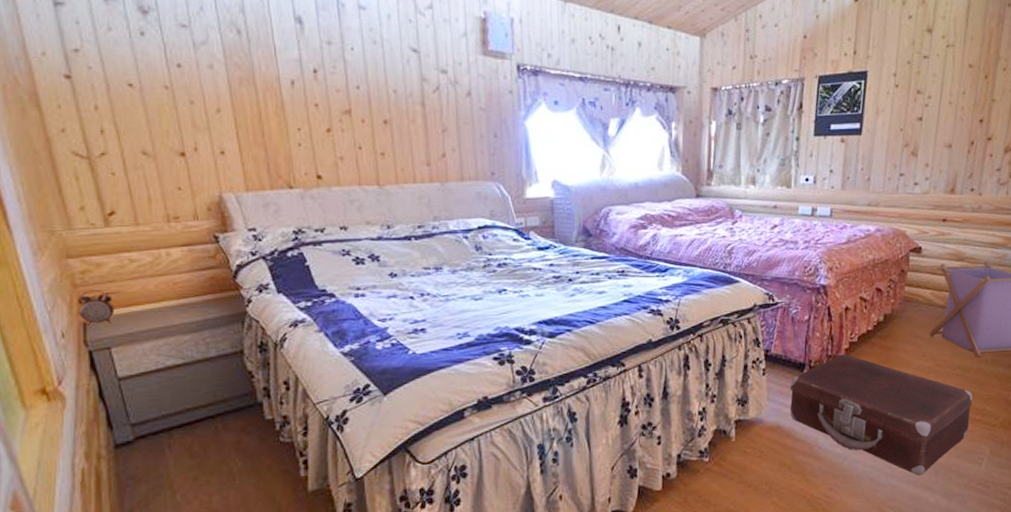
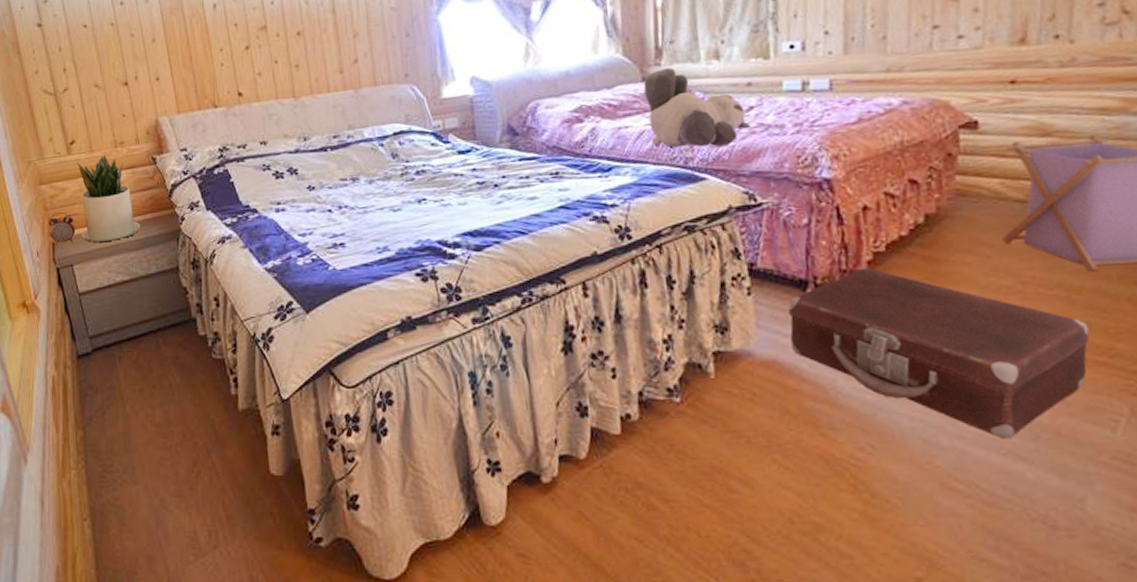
planter: none [117,229,198,324] -> present [77,154,141,243]
teddy bear: none [697,187,775,256] -> present [643,67,752,148]

